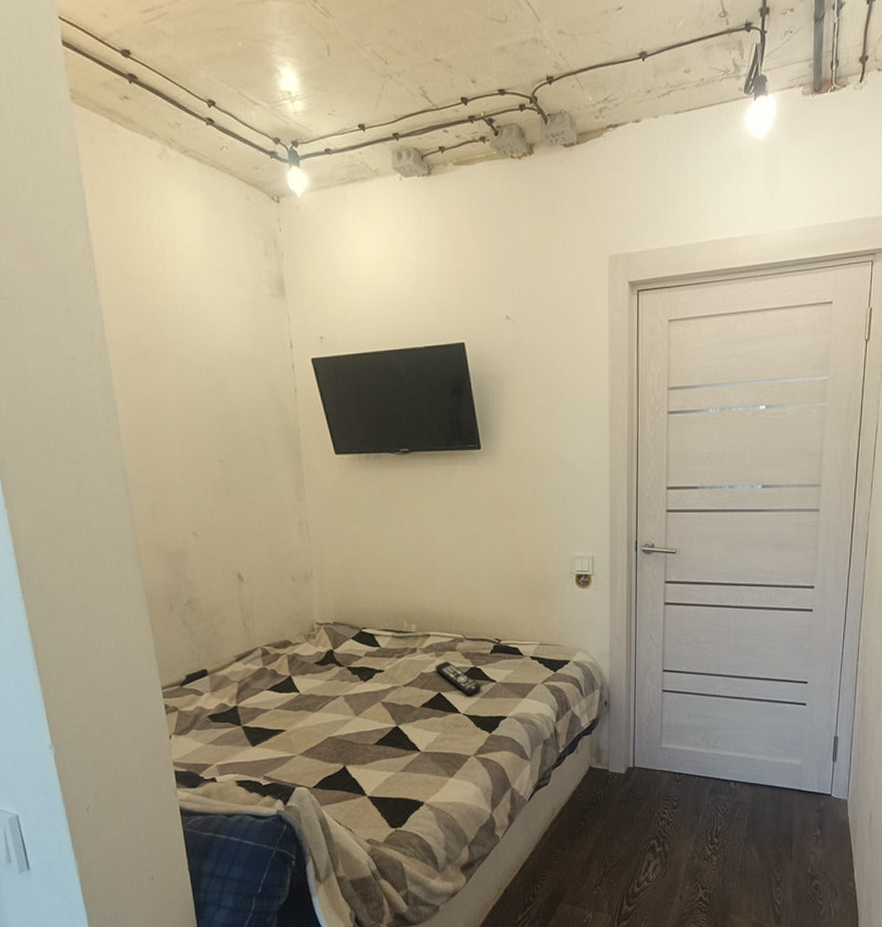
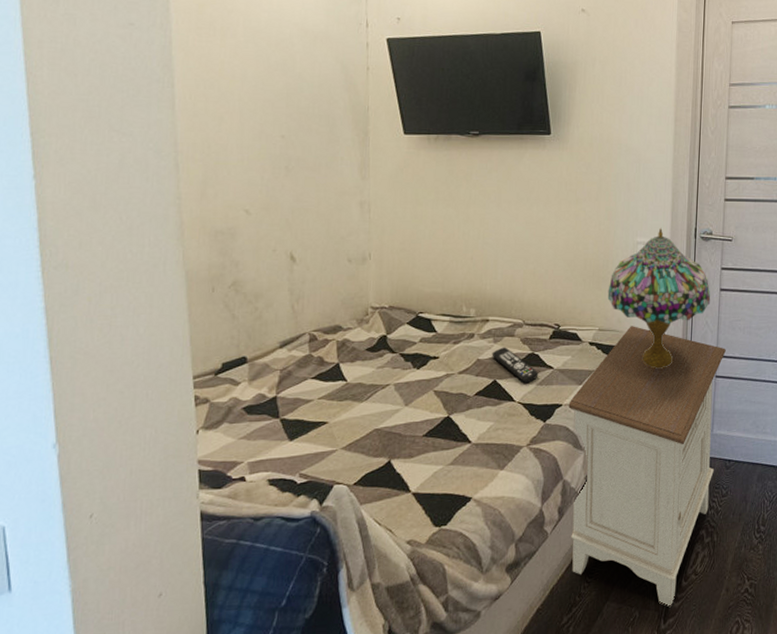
nightstand: none [513,640,672,911] -> present [568,326,726,608]
table lamp: none [547,541,655,683] -> present [607,227,711,369]

